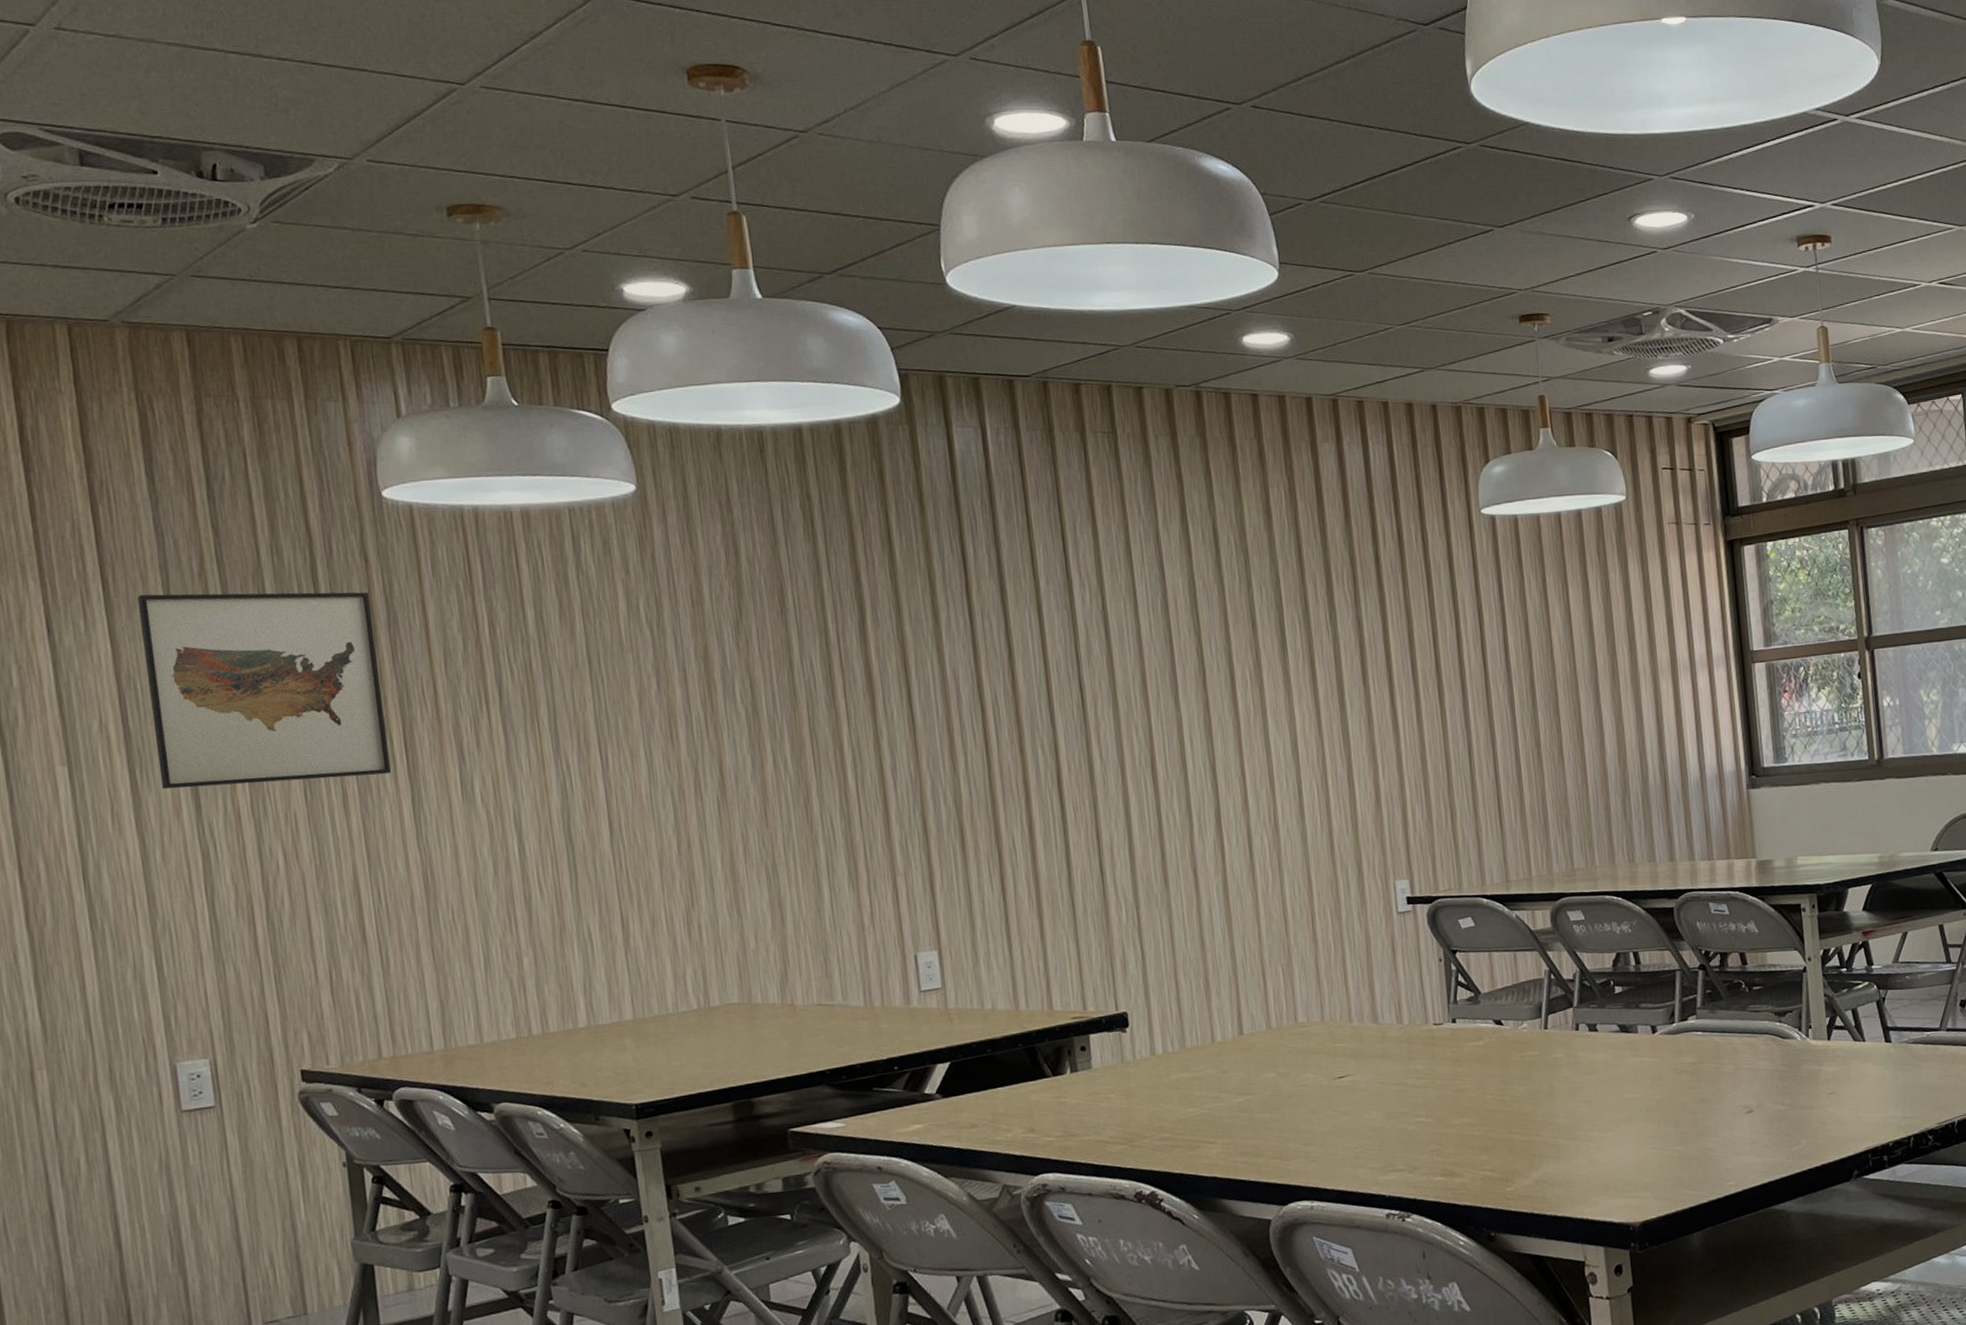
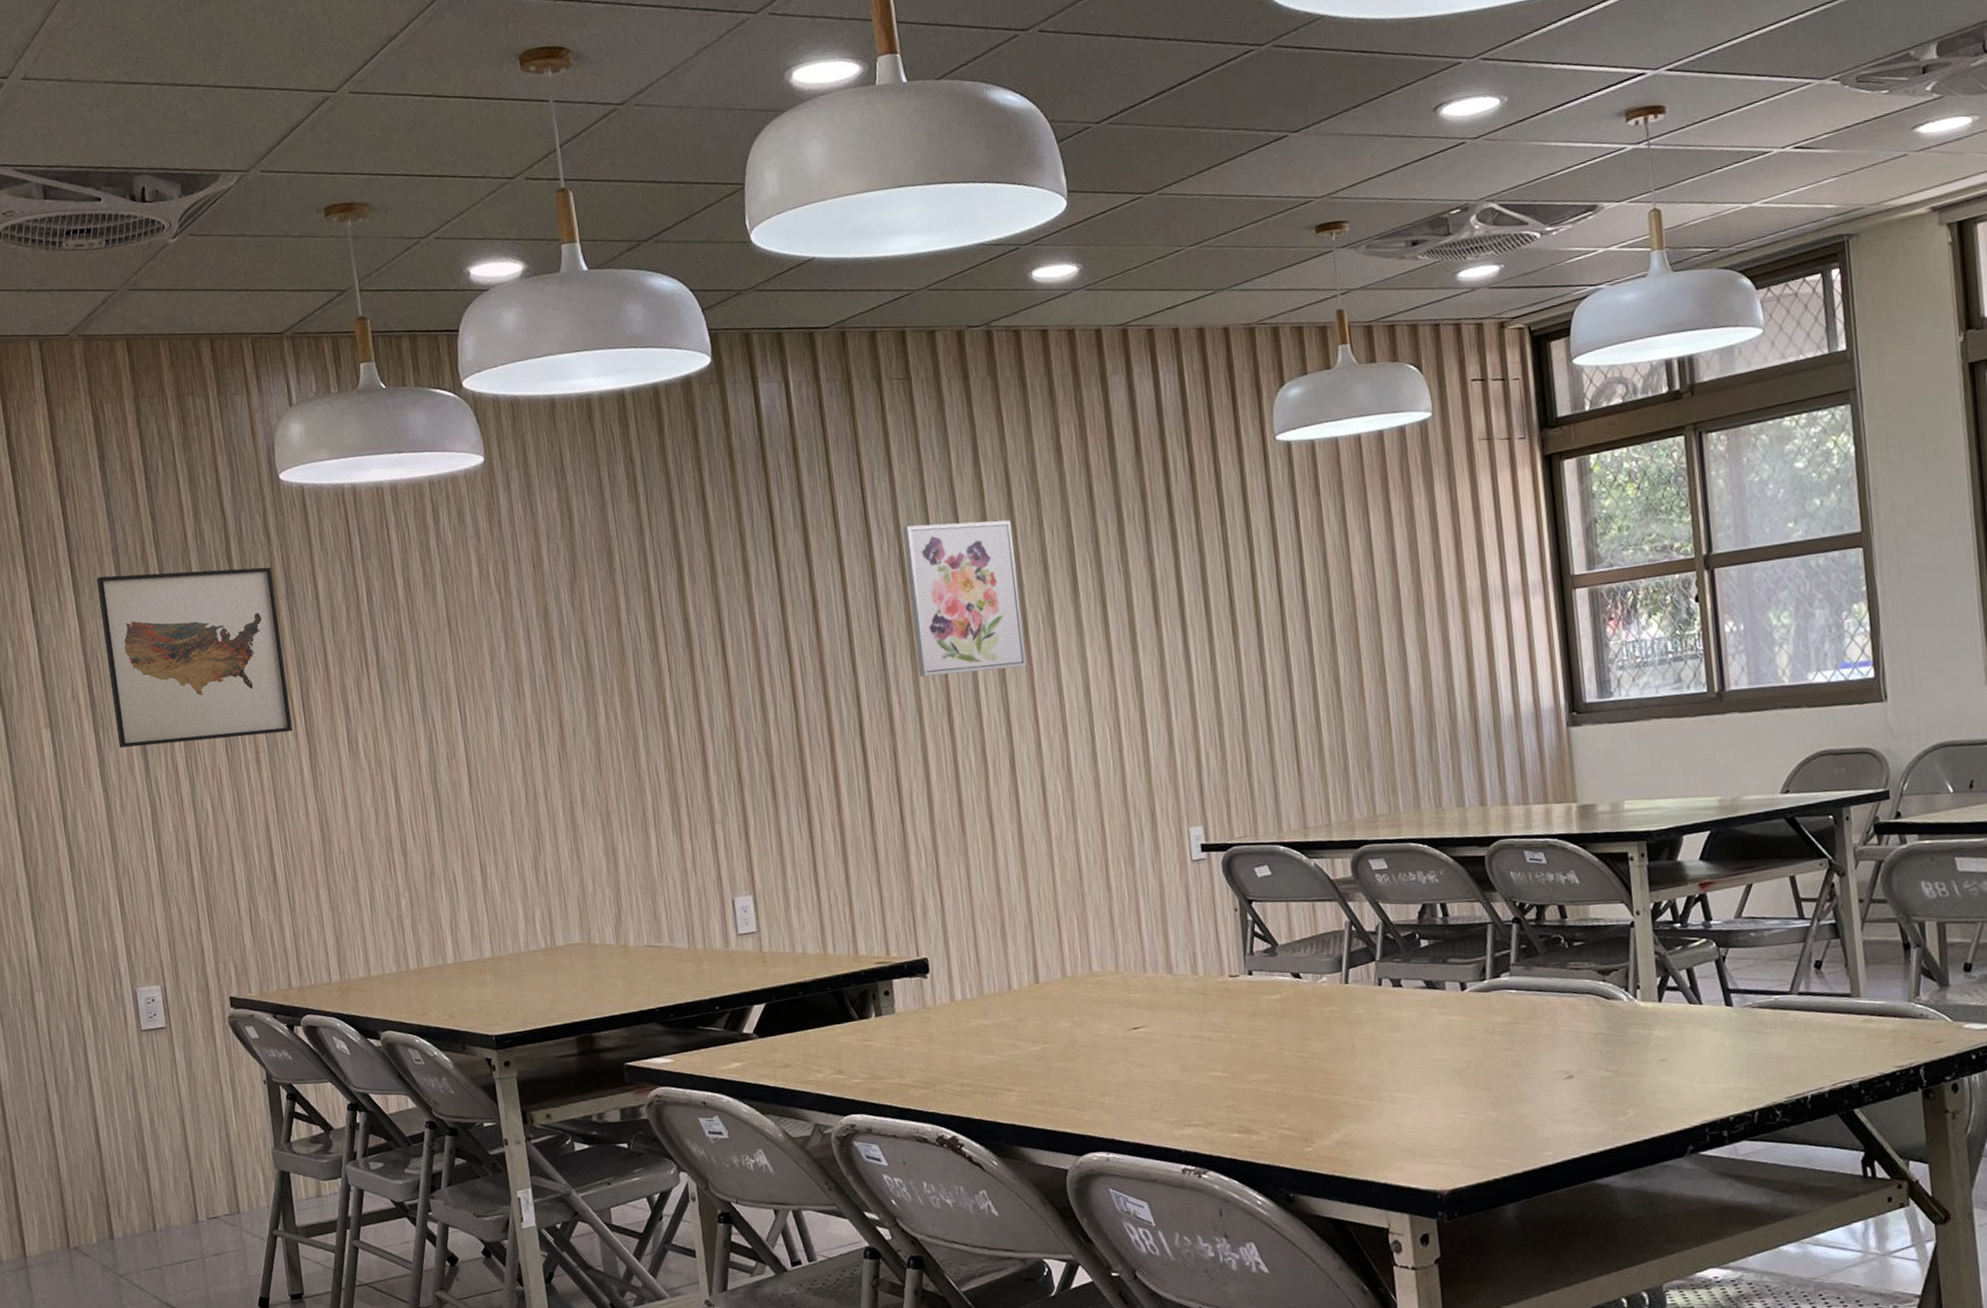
wall art: none [1105,577,1234,730] -> present [902,520,1027,677]

